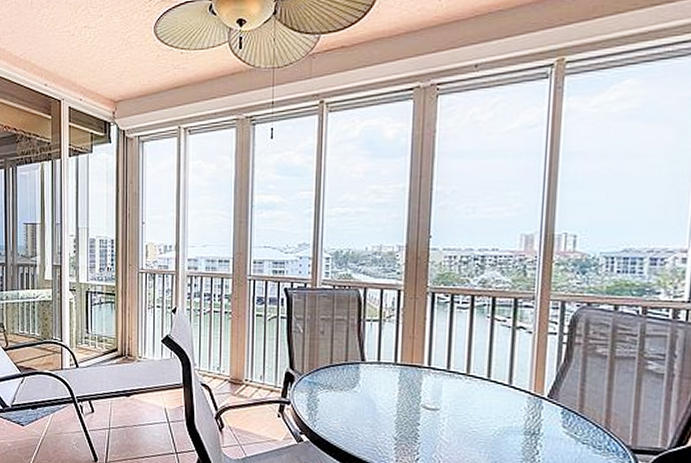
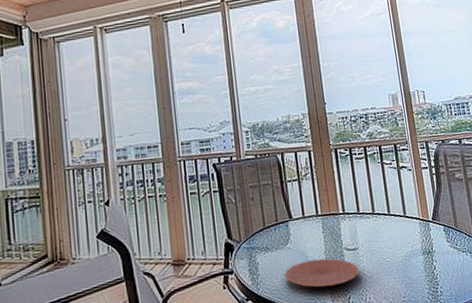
plate: none [346,409,436,443] -> present [284,258,359,287]

